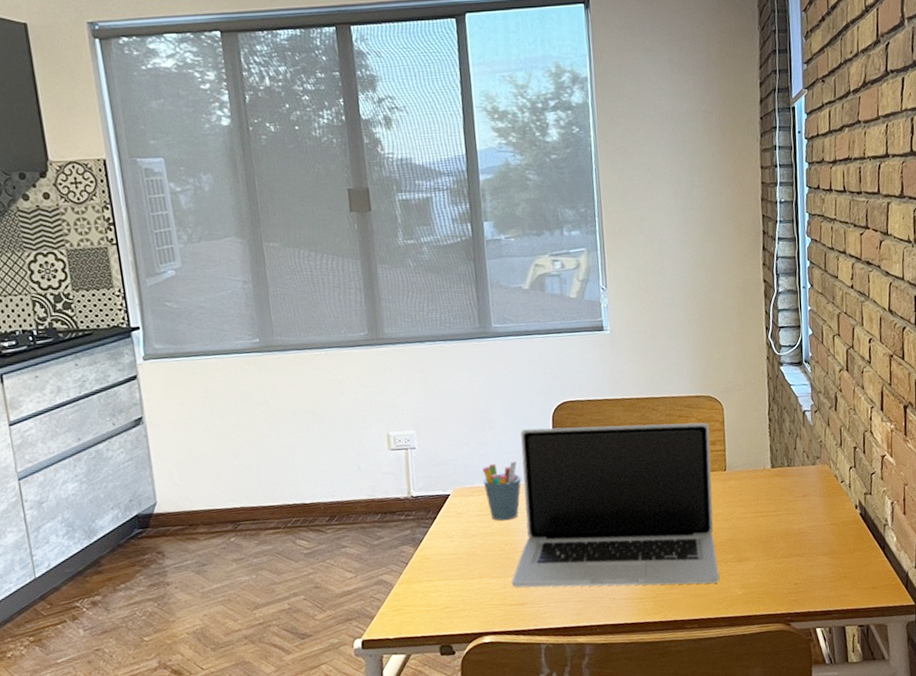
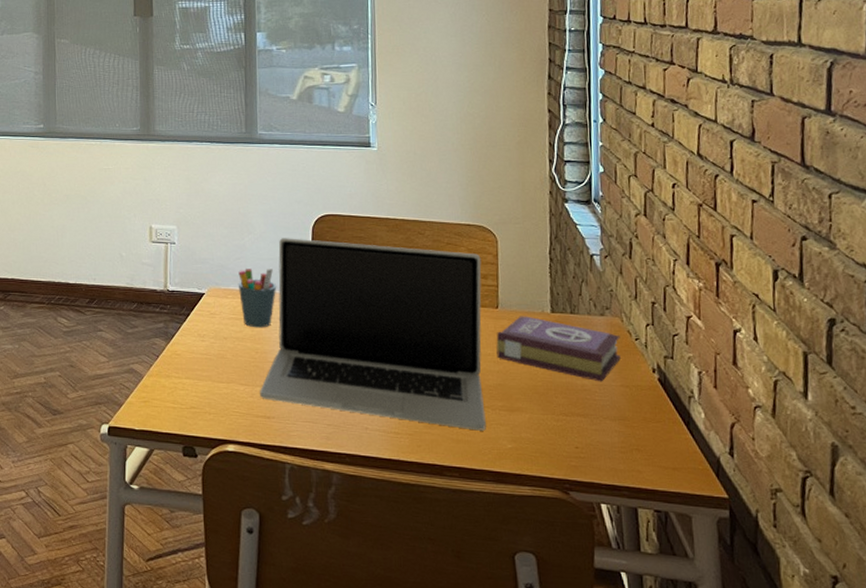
book: none [725,474,830,524] -> present [496,316,621,382]

